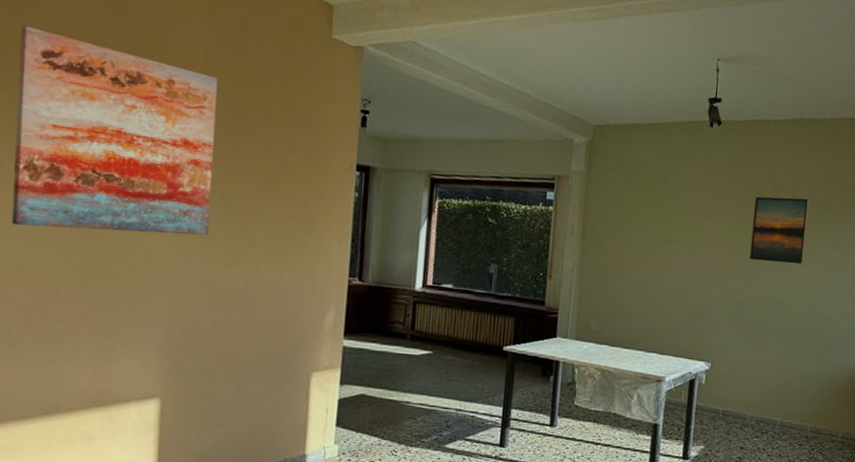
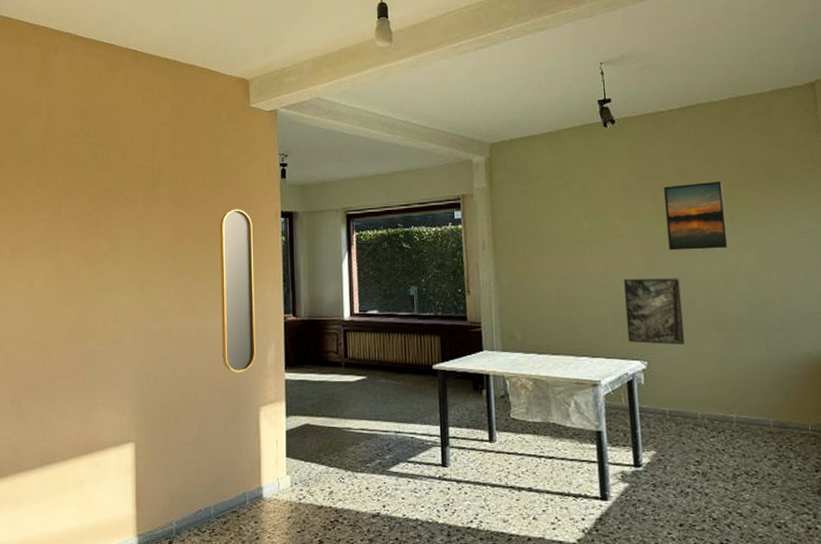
wall art: present [11,25,218,236] -> none [13,140,164,301]
home mirror: none [273,153,322,334] -> present [220,209,255,372]
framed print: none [697,281,754,351] -> present [624,278,686,345]

